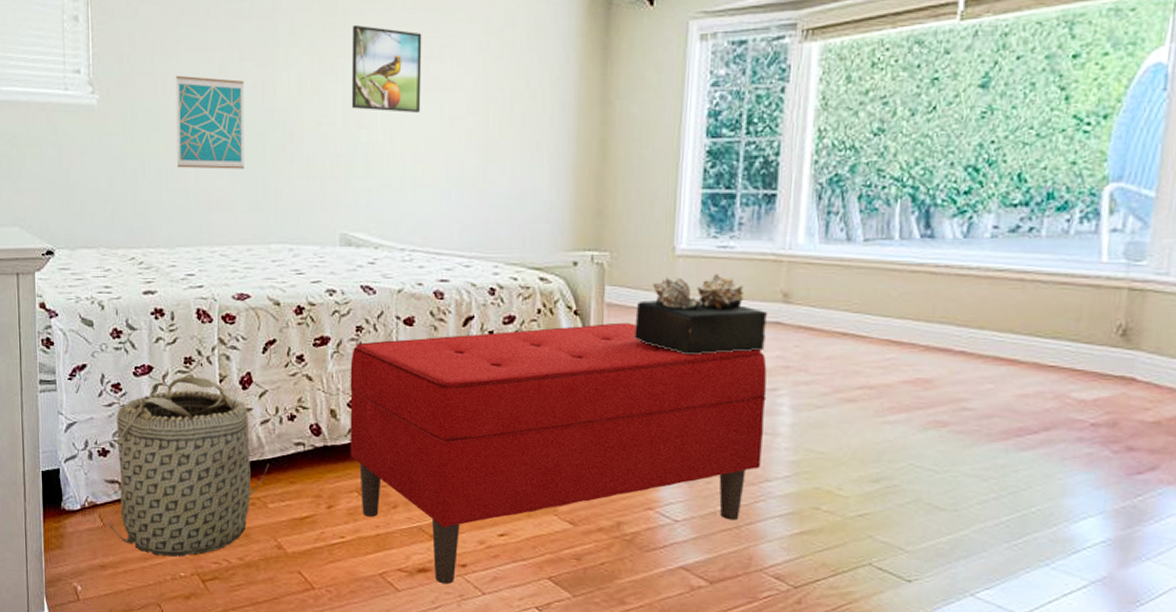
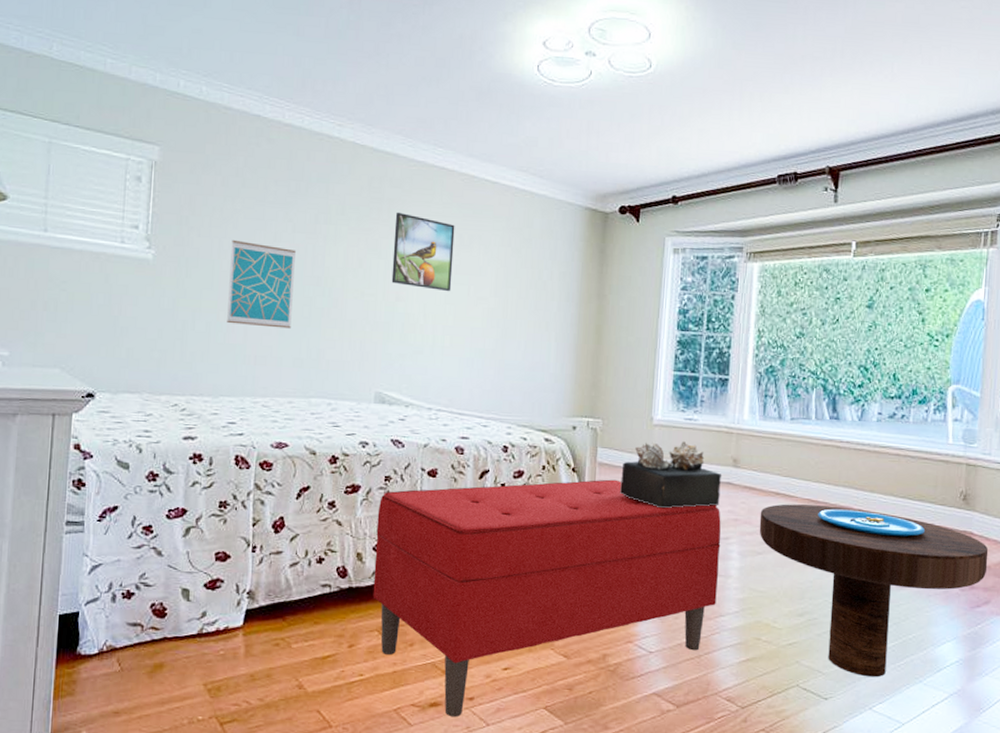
basket: present [107,376,269,557] -> none [125,519,295,701]
side table: none [818,346,1159,558] -> present [759,504,989,678]

